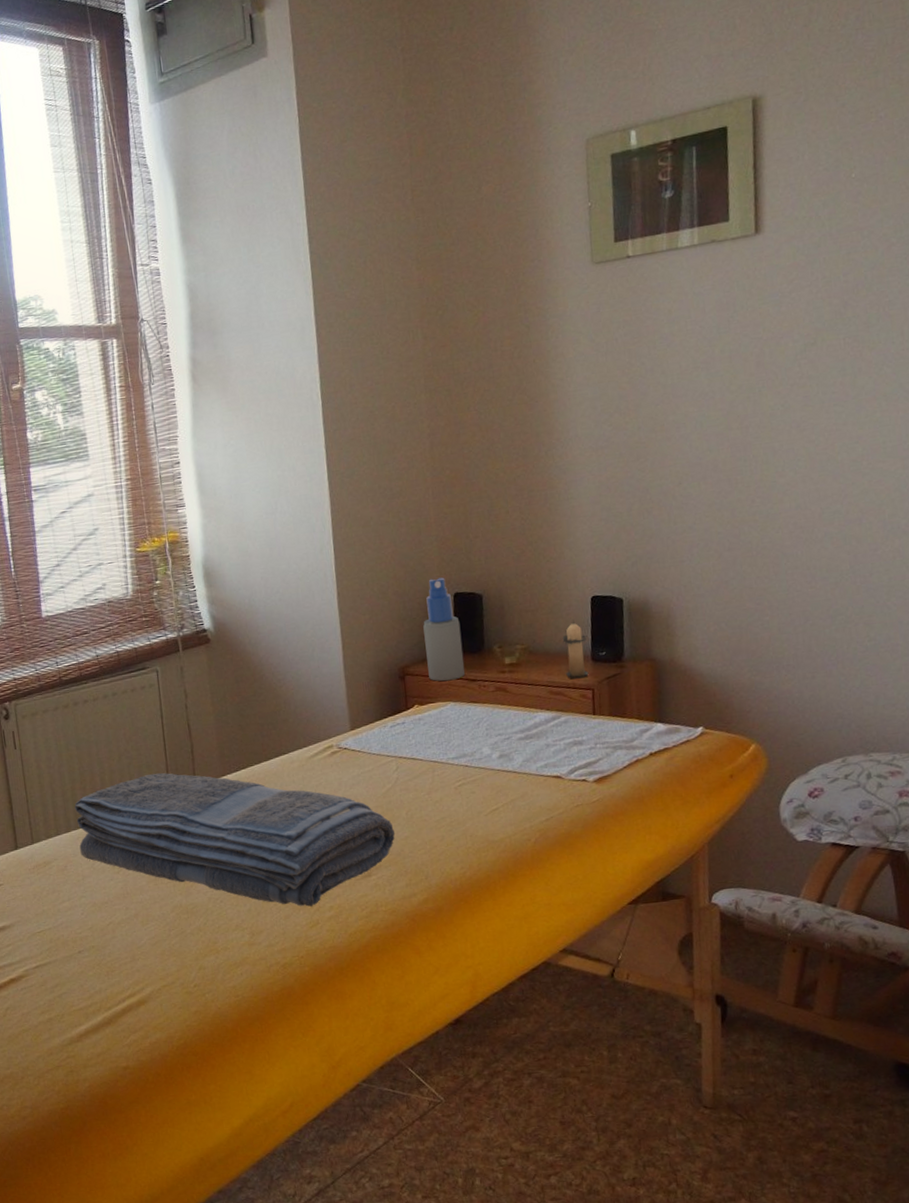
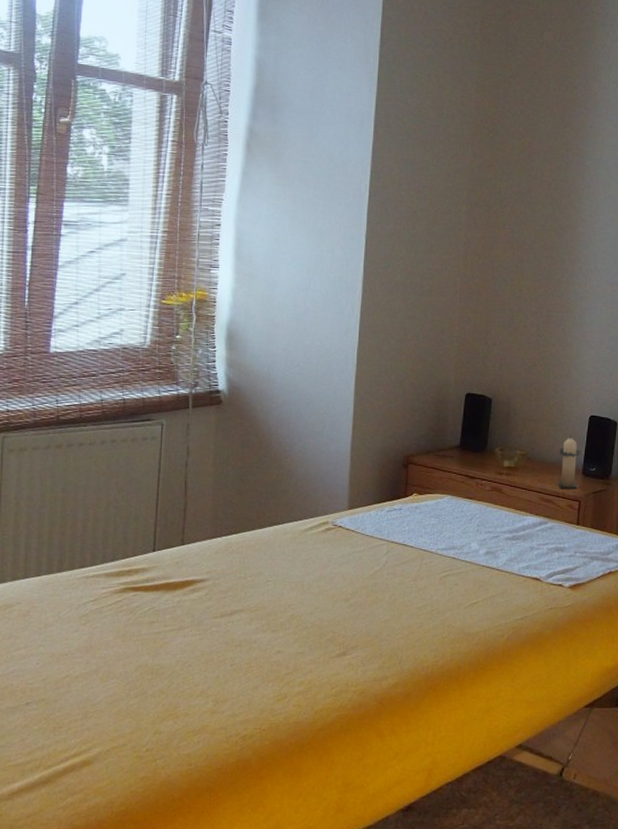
towel: present [74,772,396,907] -> none [47,526,376,679]
spray bottle: present [423,577,466,681] -> none [431,376,468,475]

